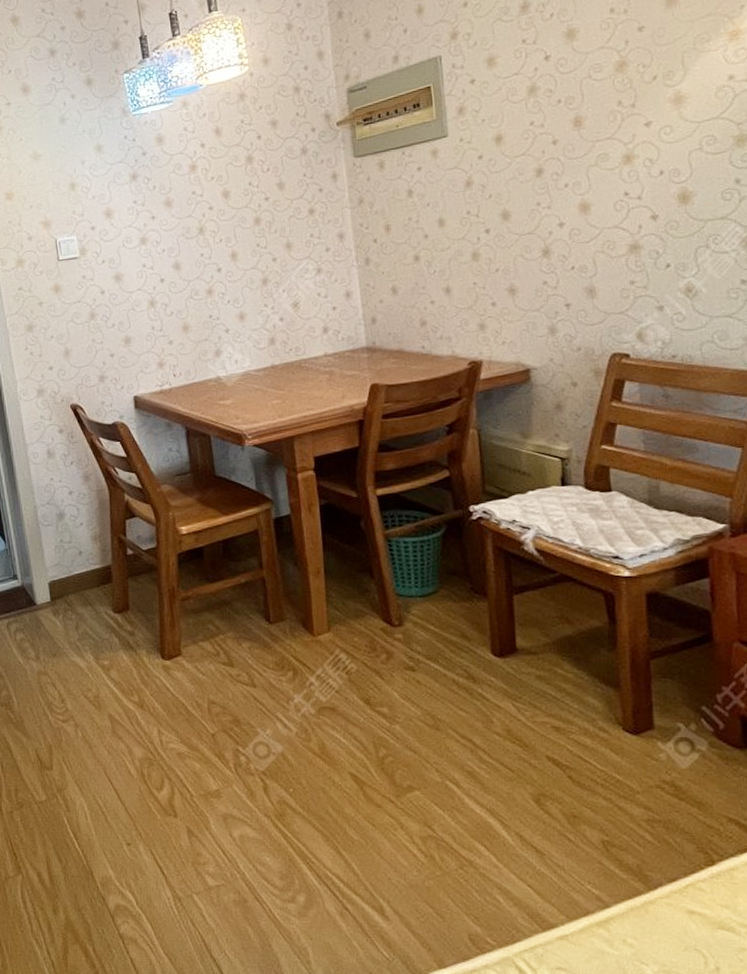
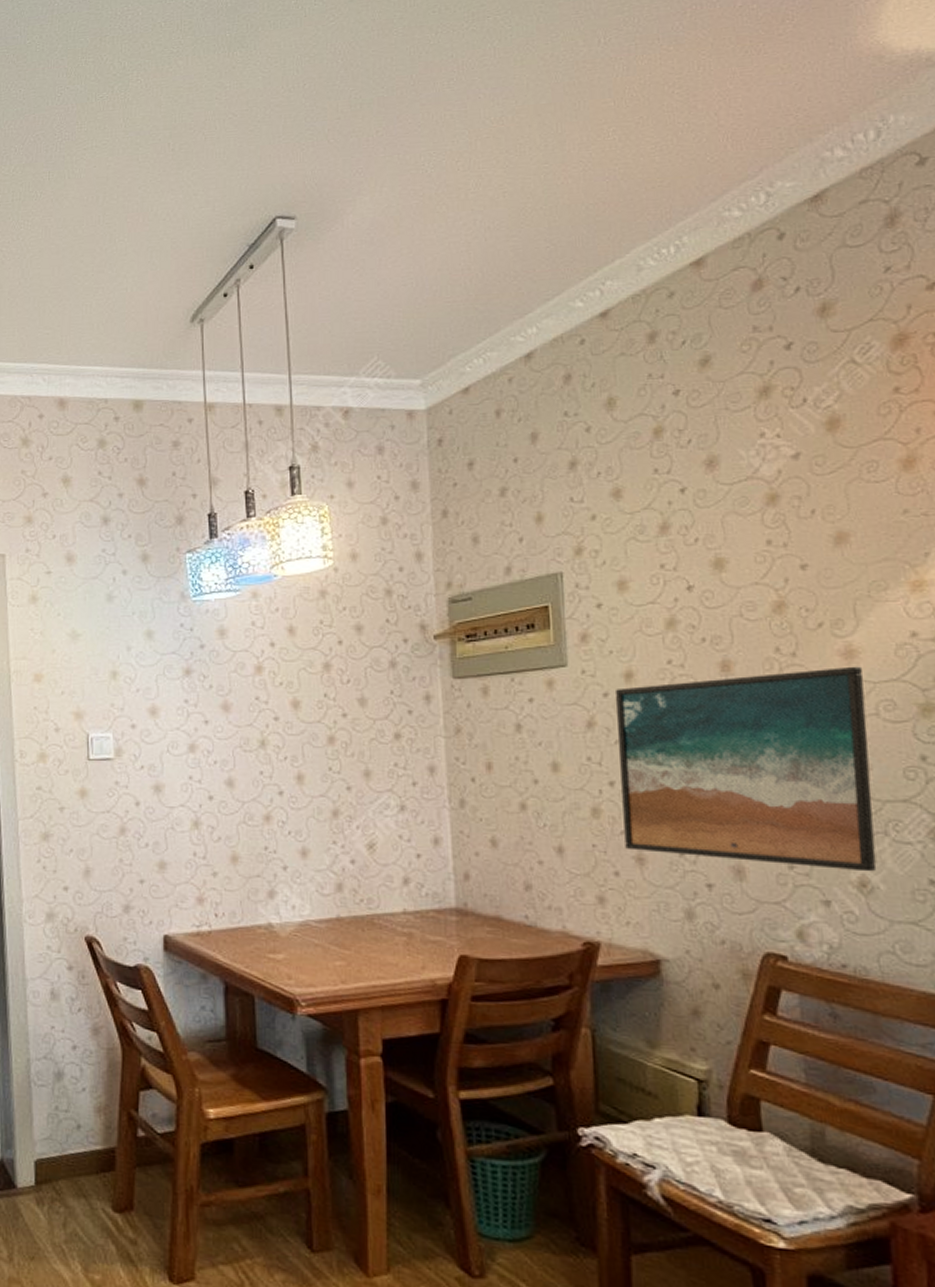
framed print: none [487,109,700,284] -> present [614,666,877,872]

